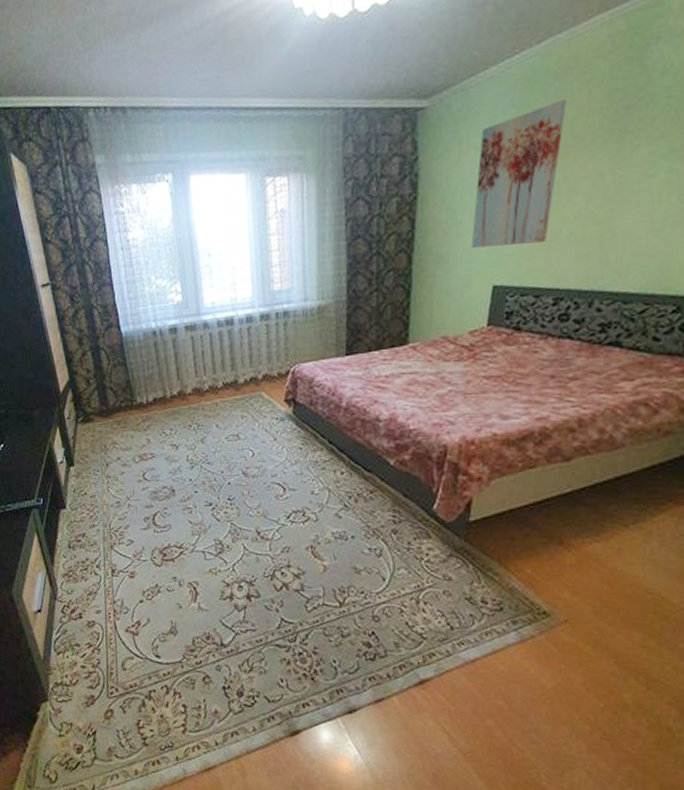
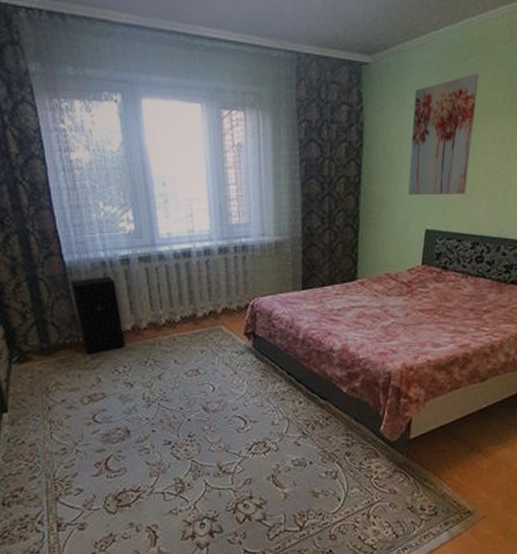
speaker: none [126,345,172,417] -> present [70,277,125,355]

